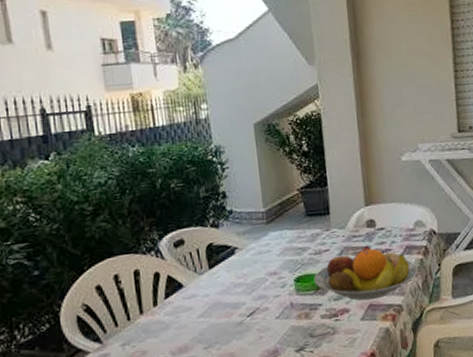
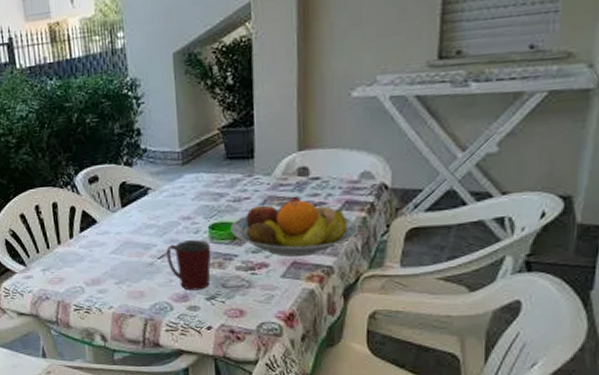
mug: none [255,293,299,345] -> present [166,240,211,291]

